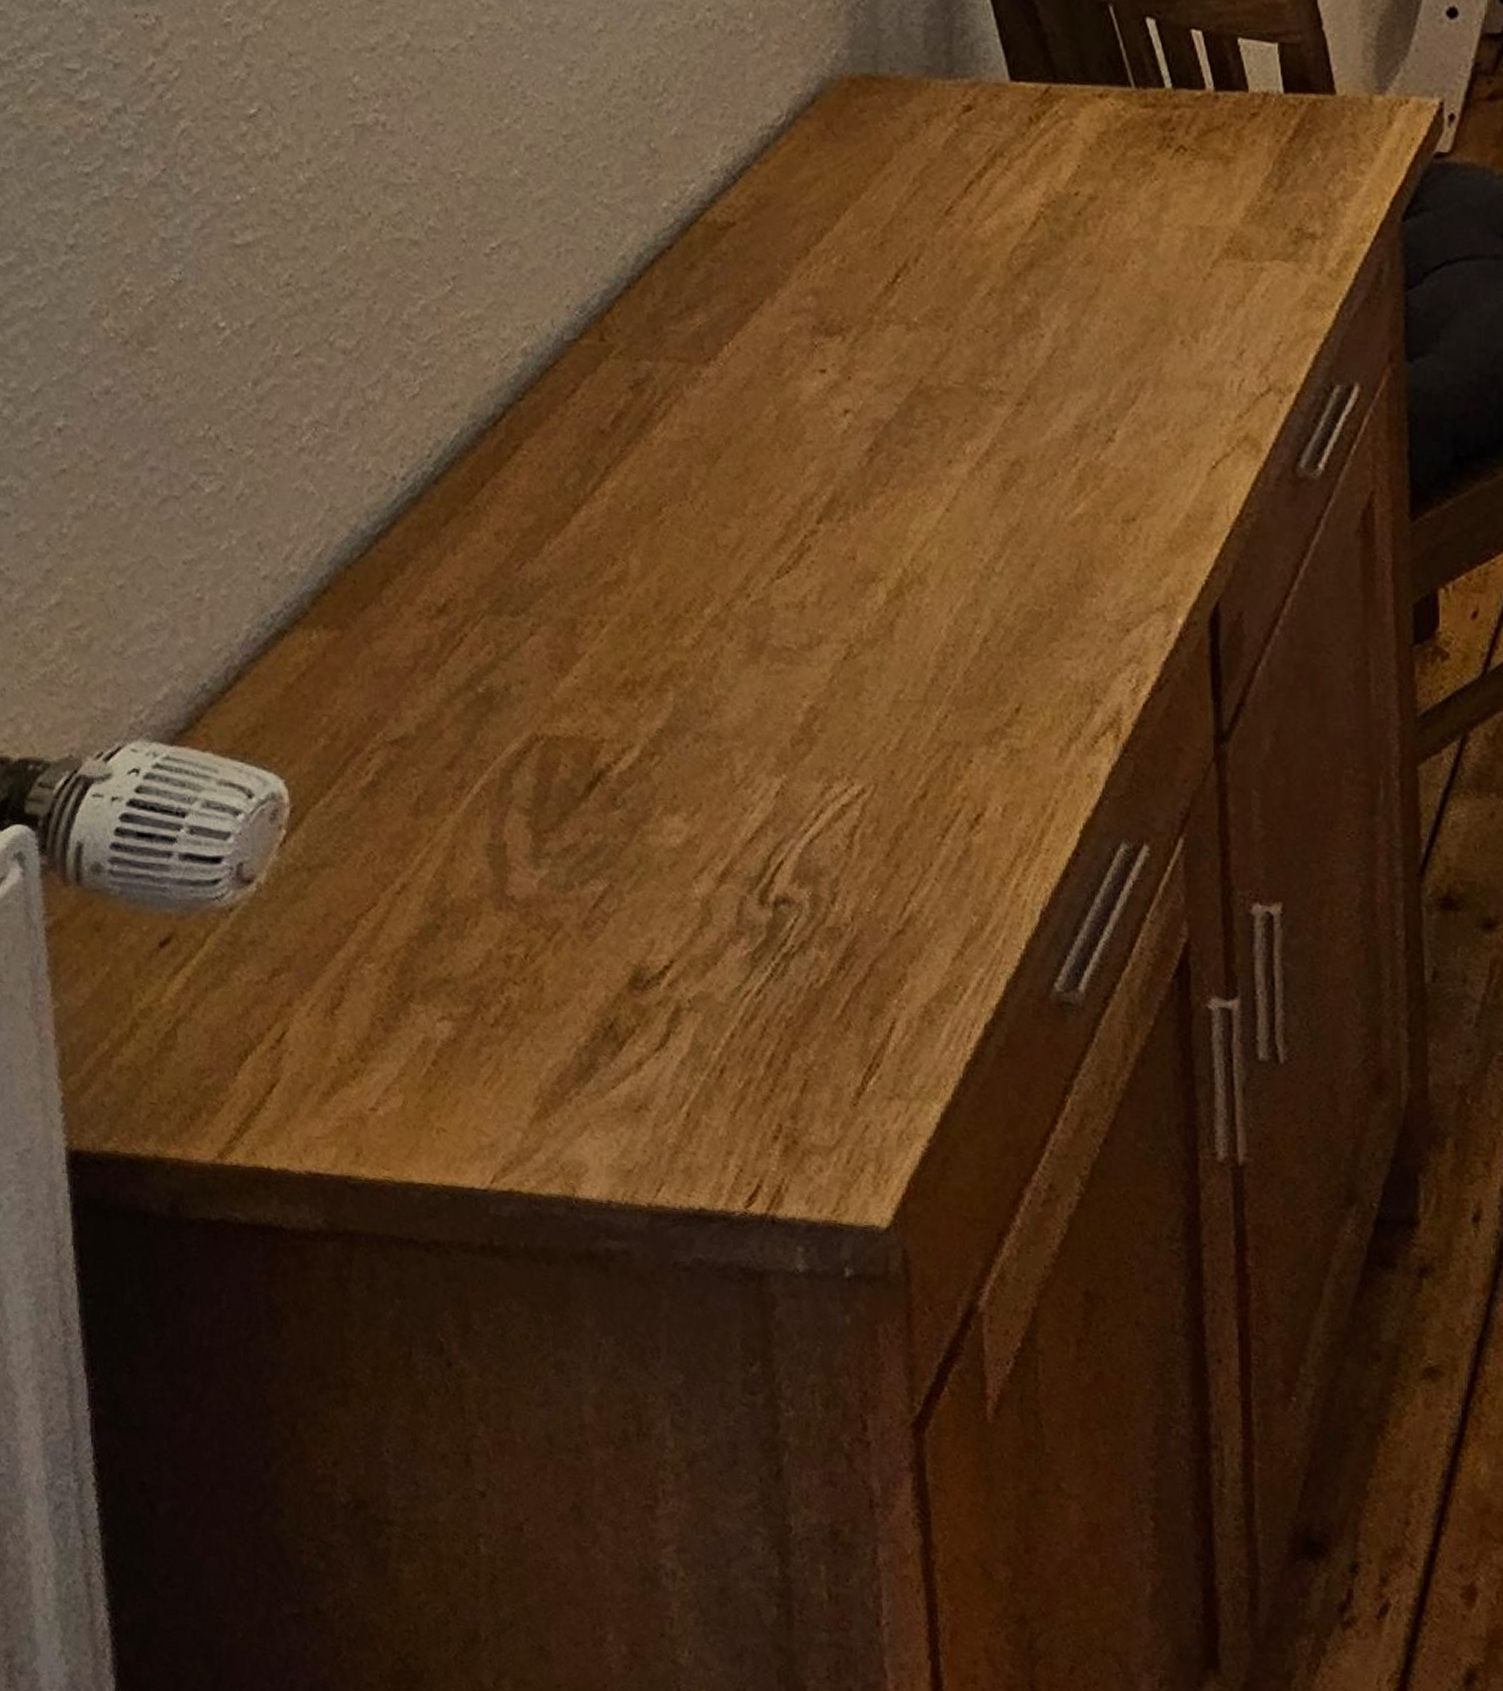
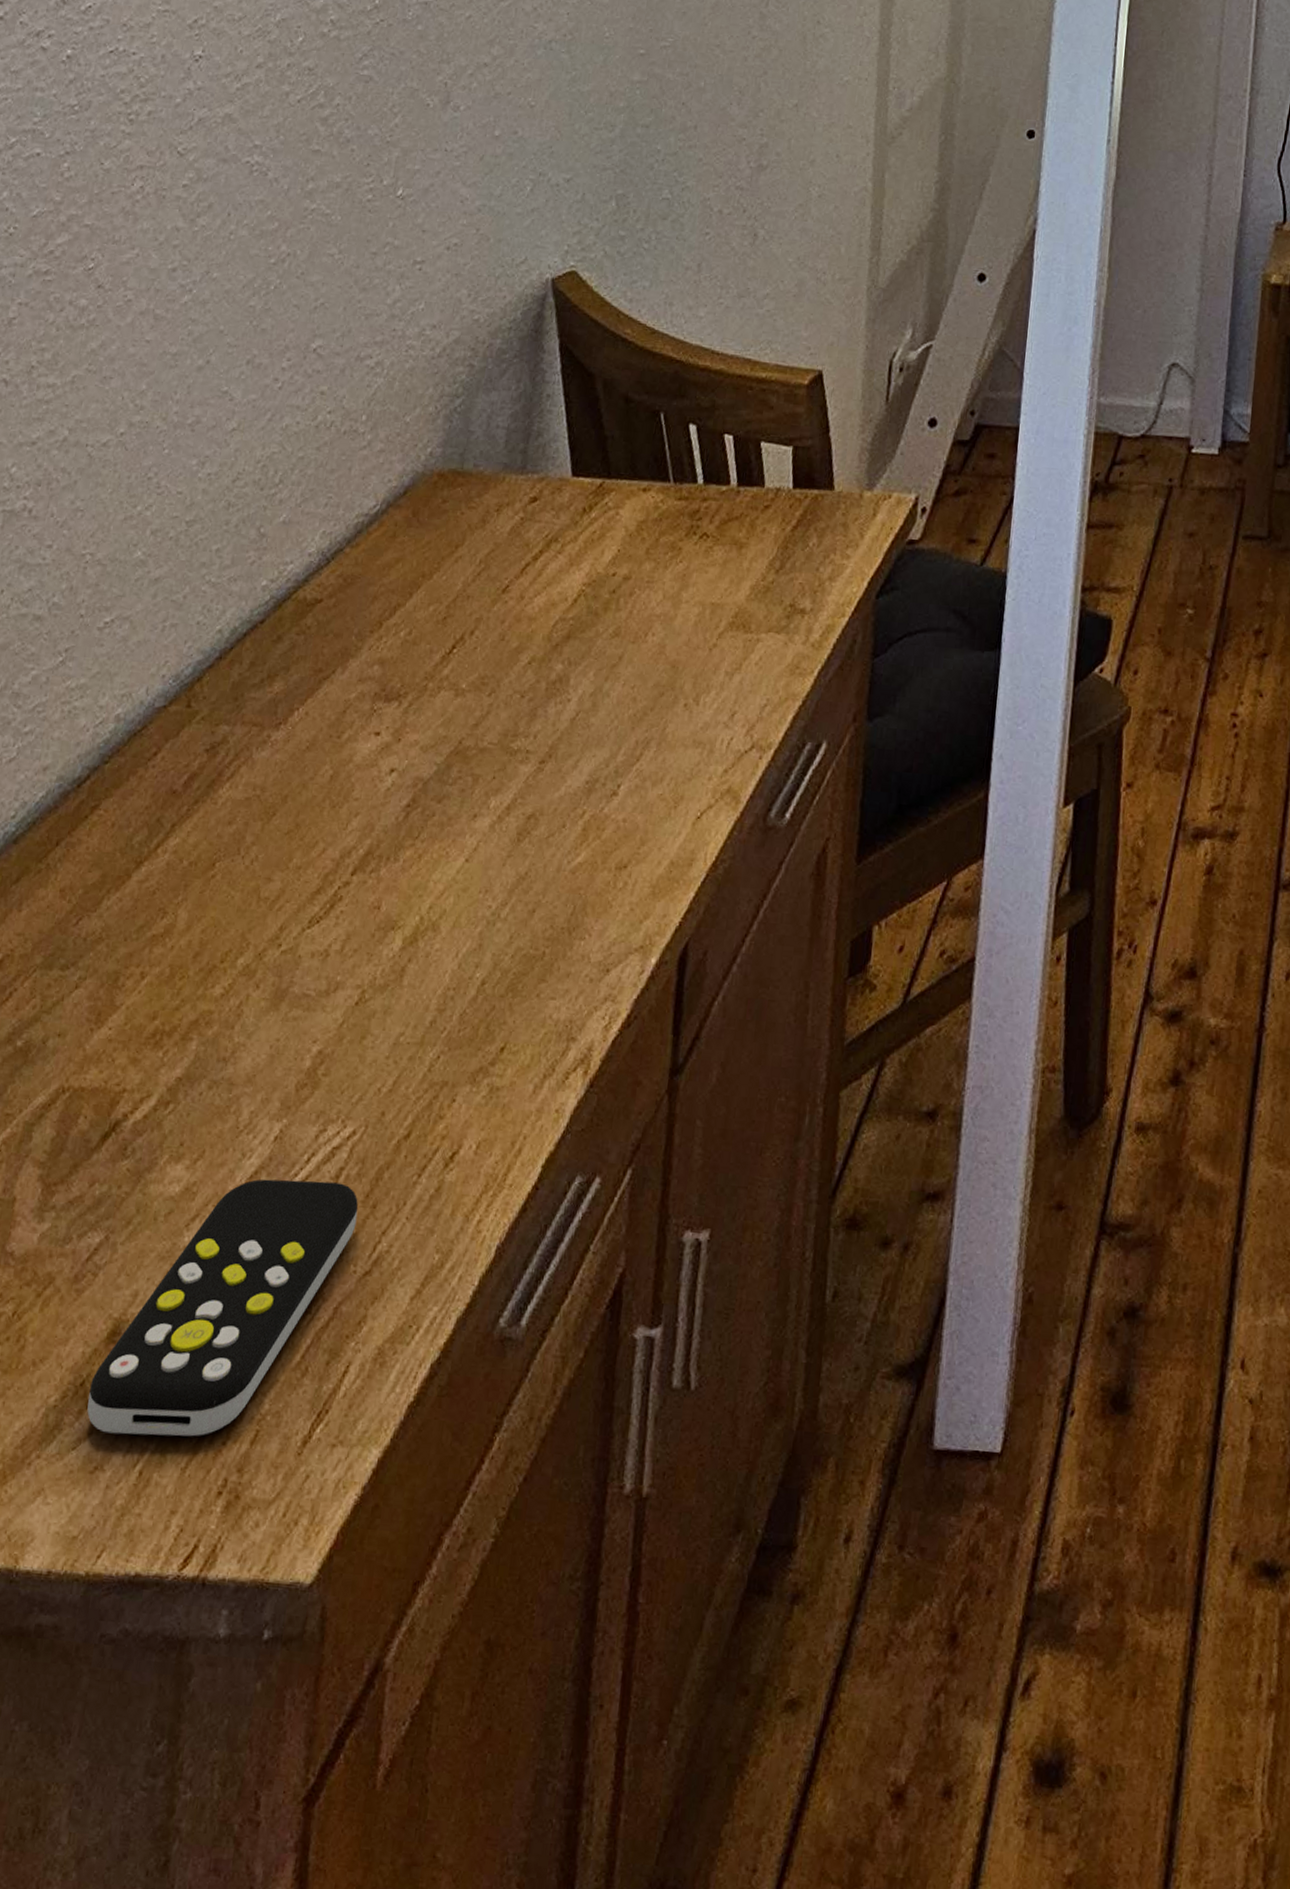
remote control: none [620,834,881,1083] -> present [87,1179,359,1437]

